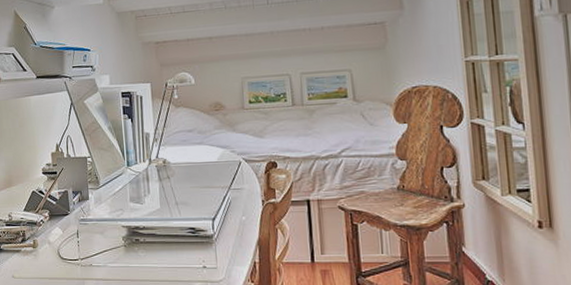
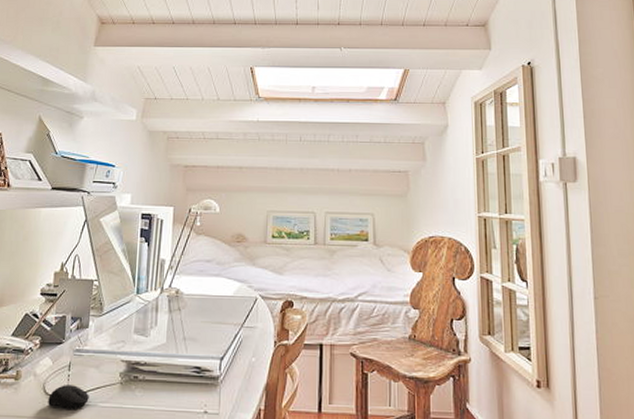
computer mouse: none [64,250,99,270] -> present [48,385,89,410]

